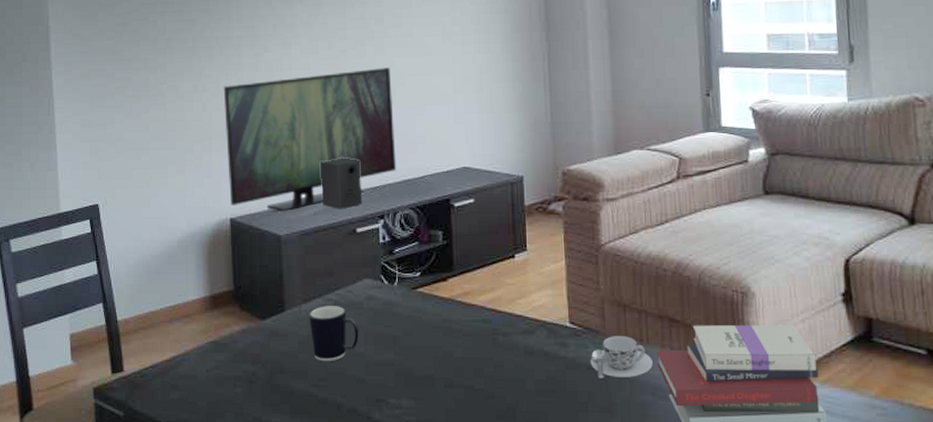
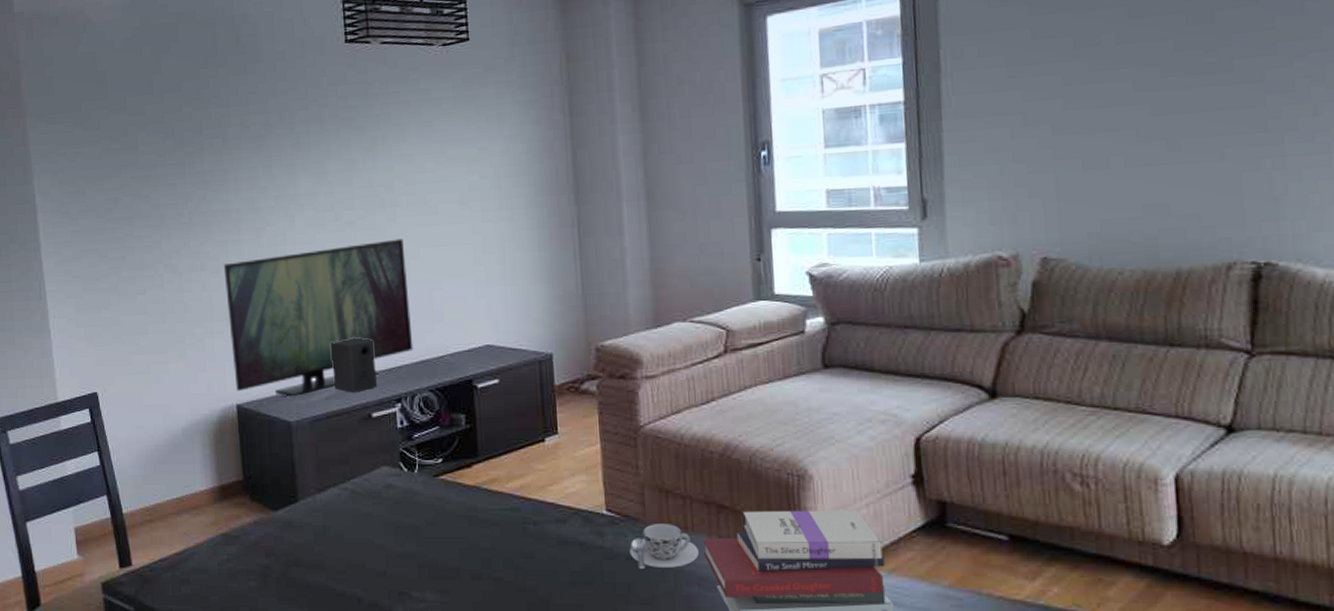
mug: present [309,305,358,362] -> none [324,494,378,554]

